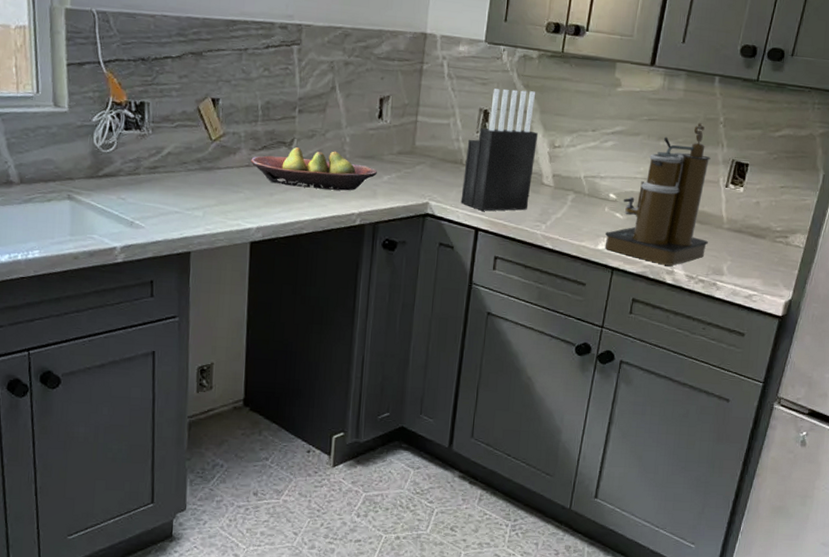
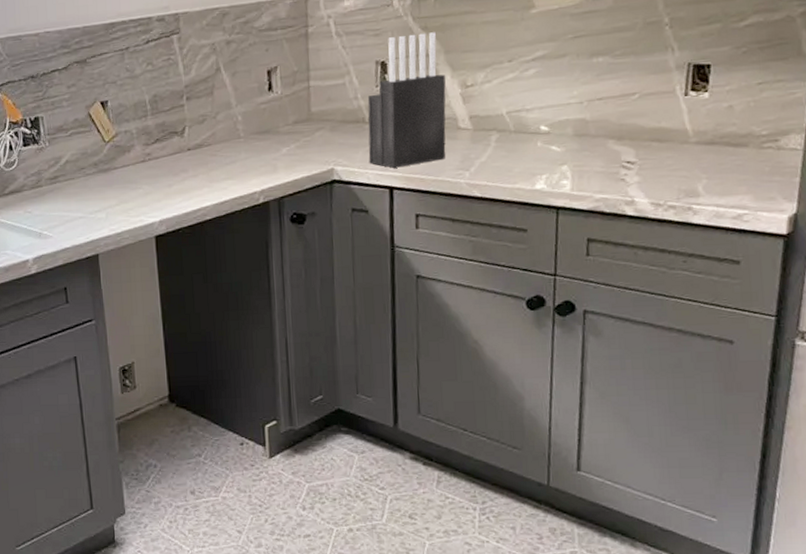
fruit bowl: present [251,147,377,191] -> none [145,132,275,174]
coffee maker: present [604,123,711,266] -> none [542,29,674,196]

